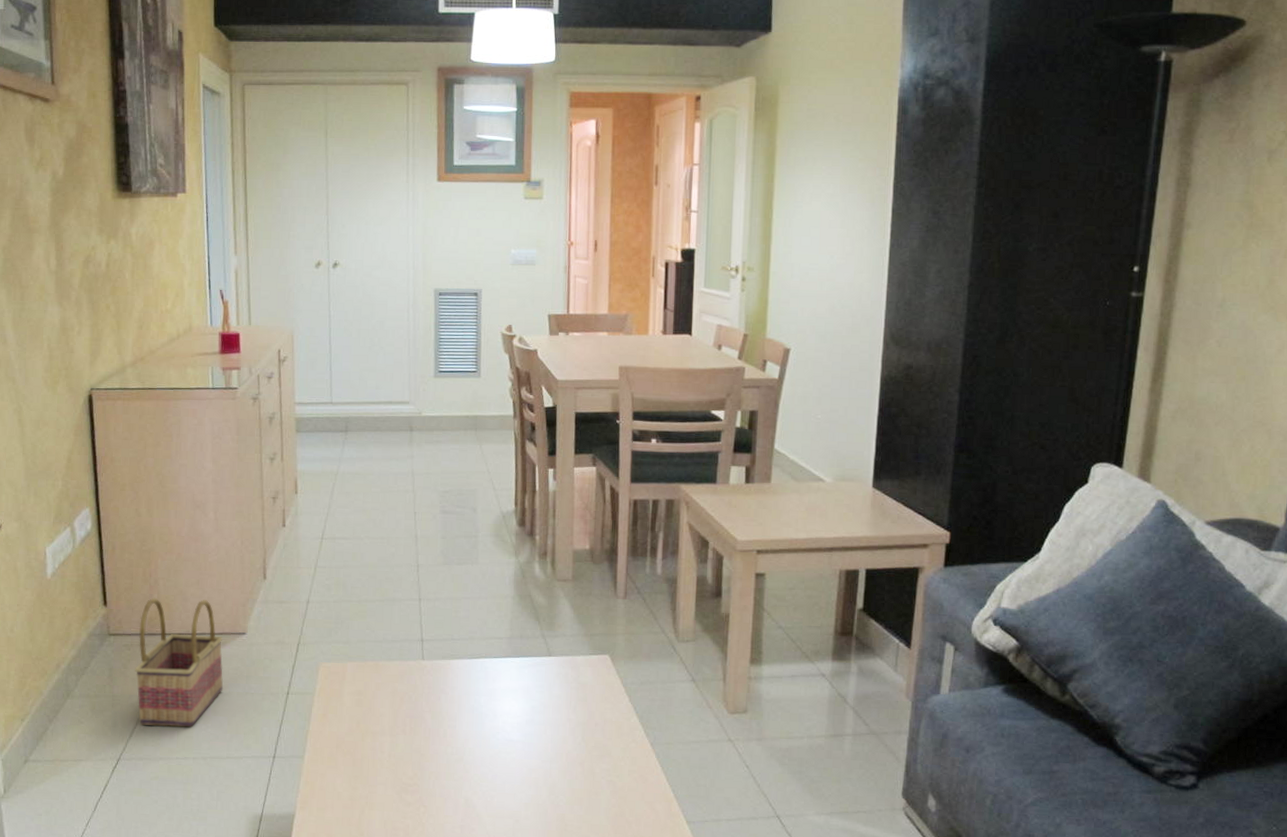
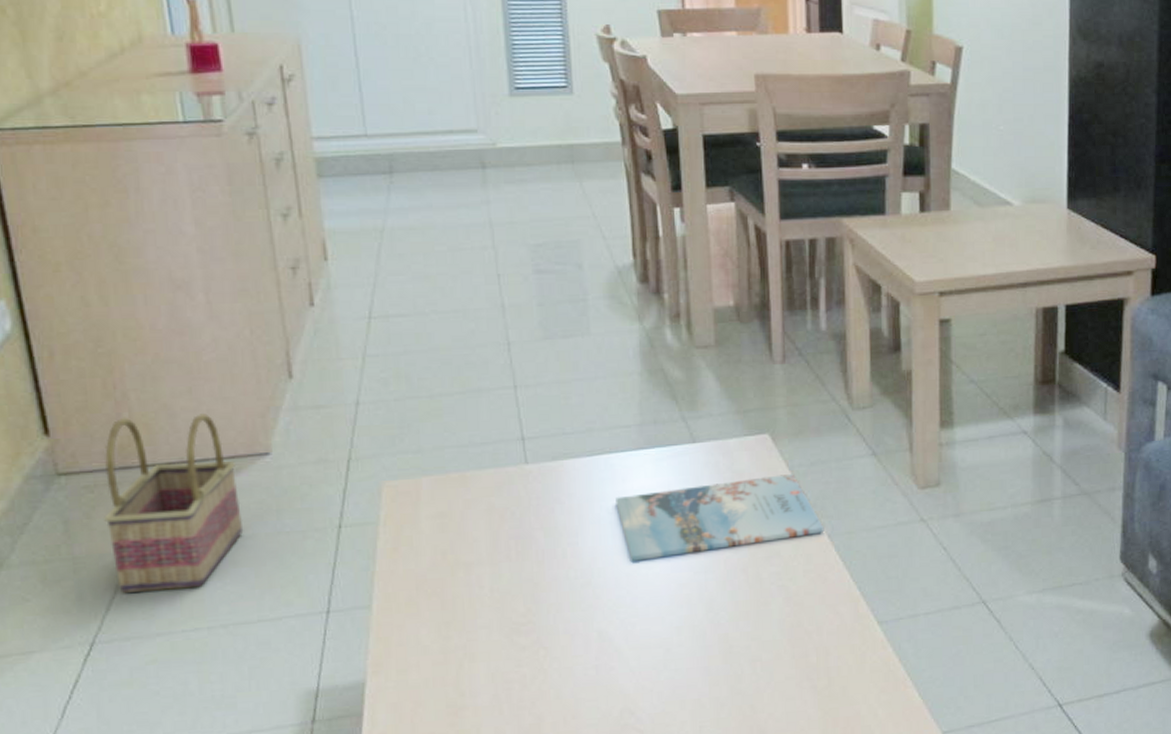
magazine: none [486,689,648,746] -> present [615,473,825,561]

